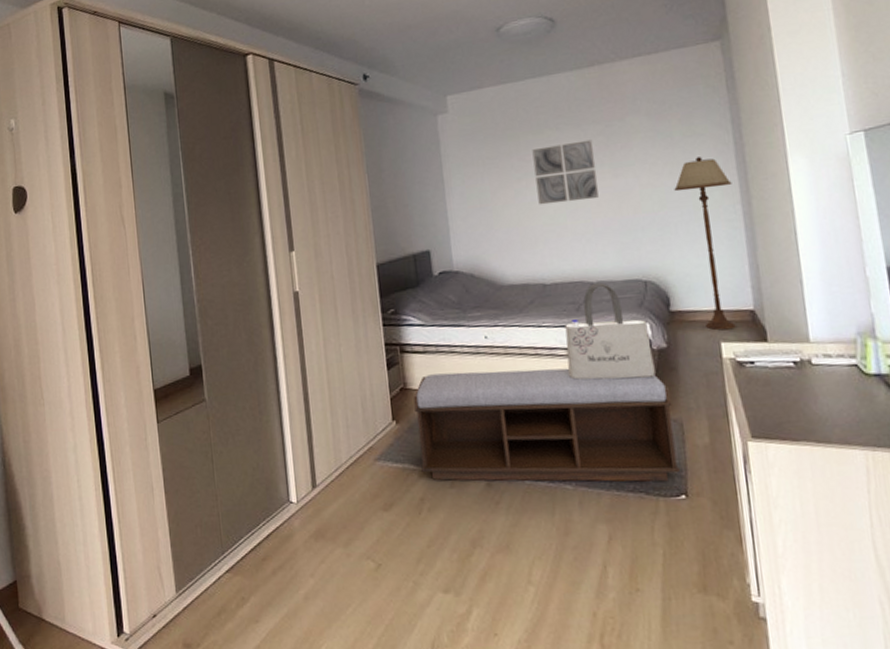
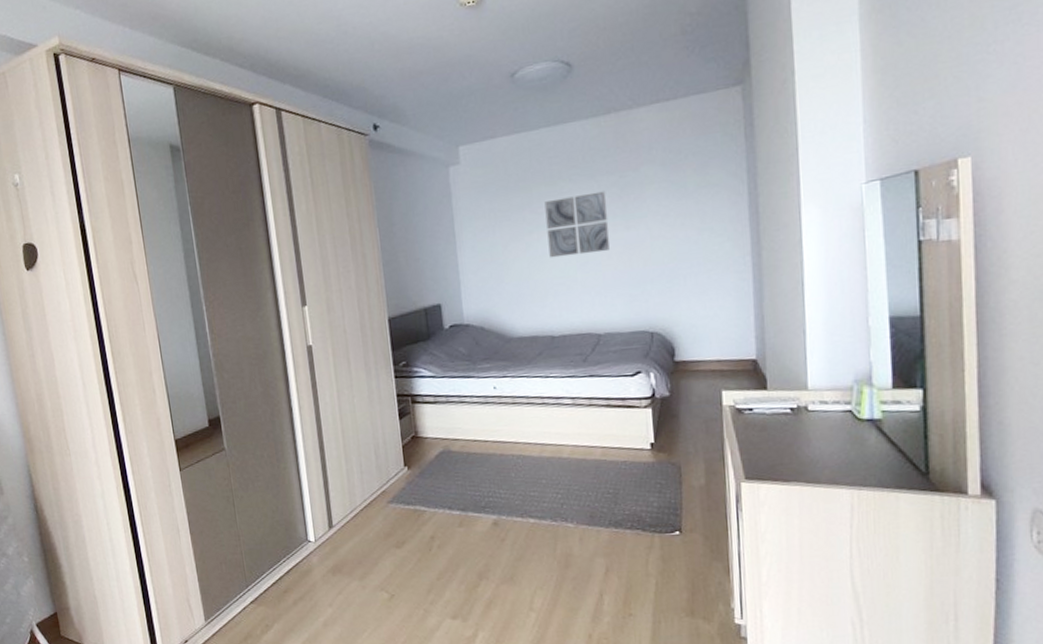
bench: present [413,368,680,482] -> none [424,416,675,521]
tote bag: present [565,282,655,380] -> none [571,334,657,427]
floor lamp: present [674,157,736,330] -> none [685,208,744,379]

